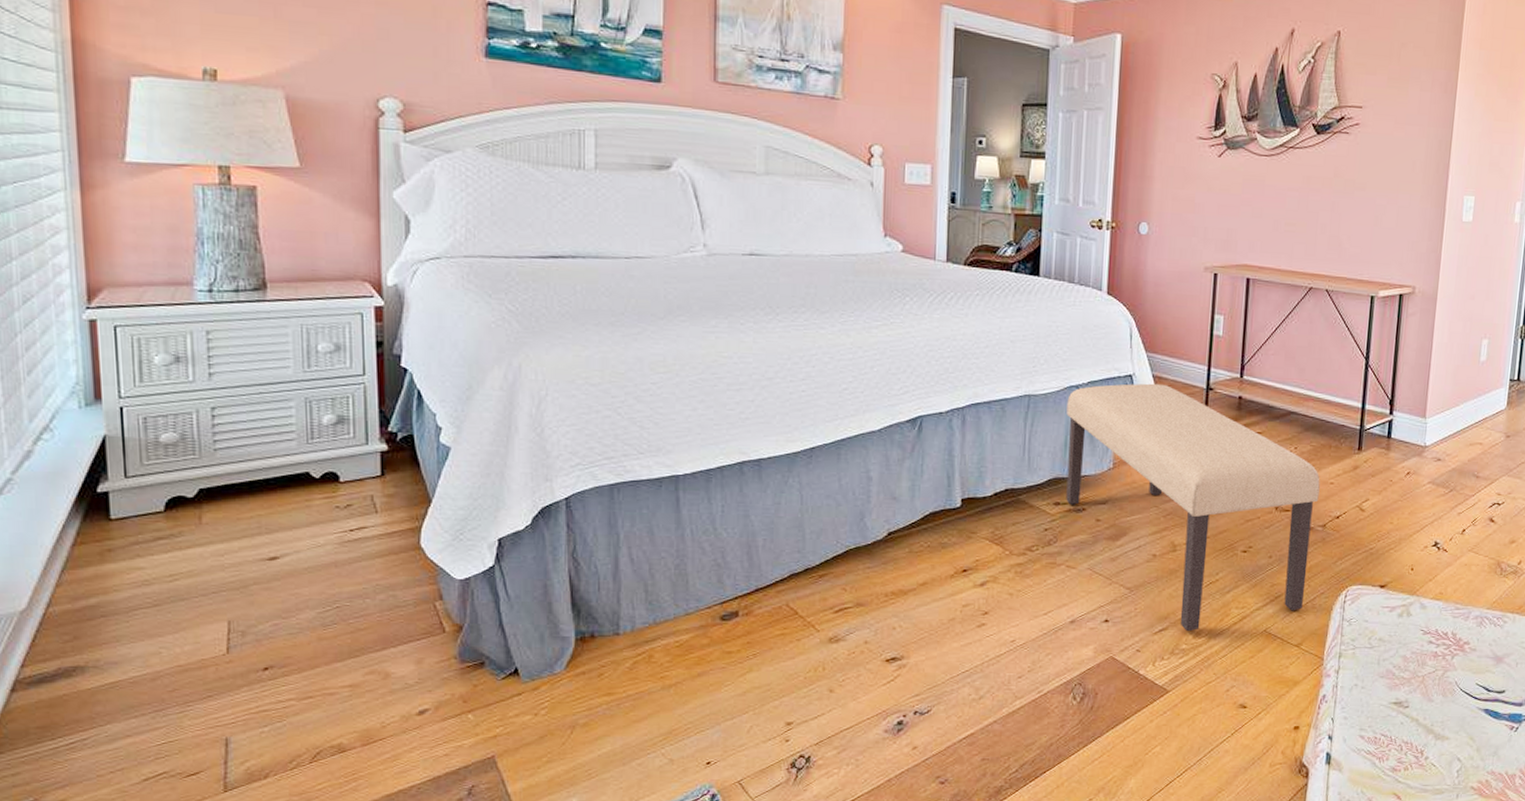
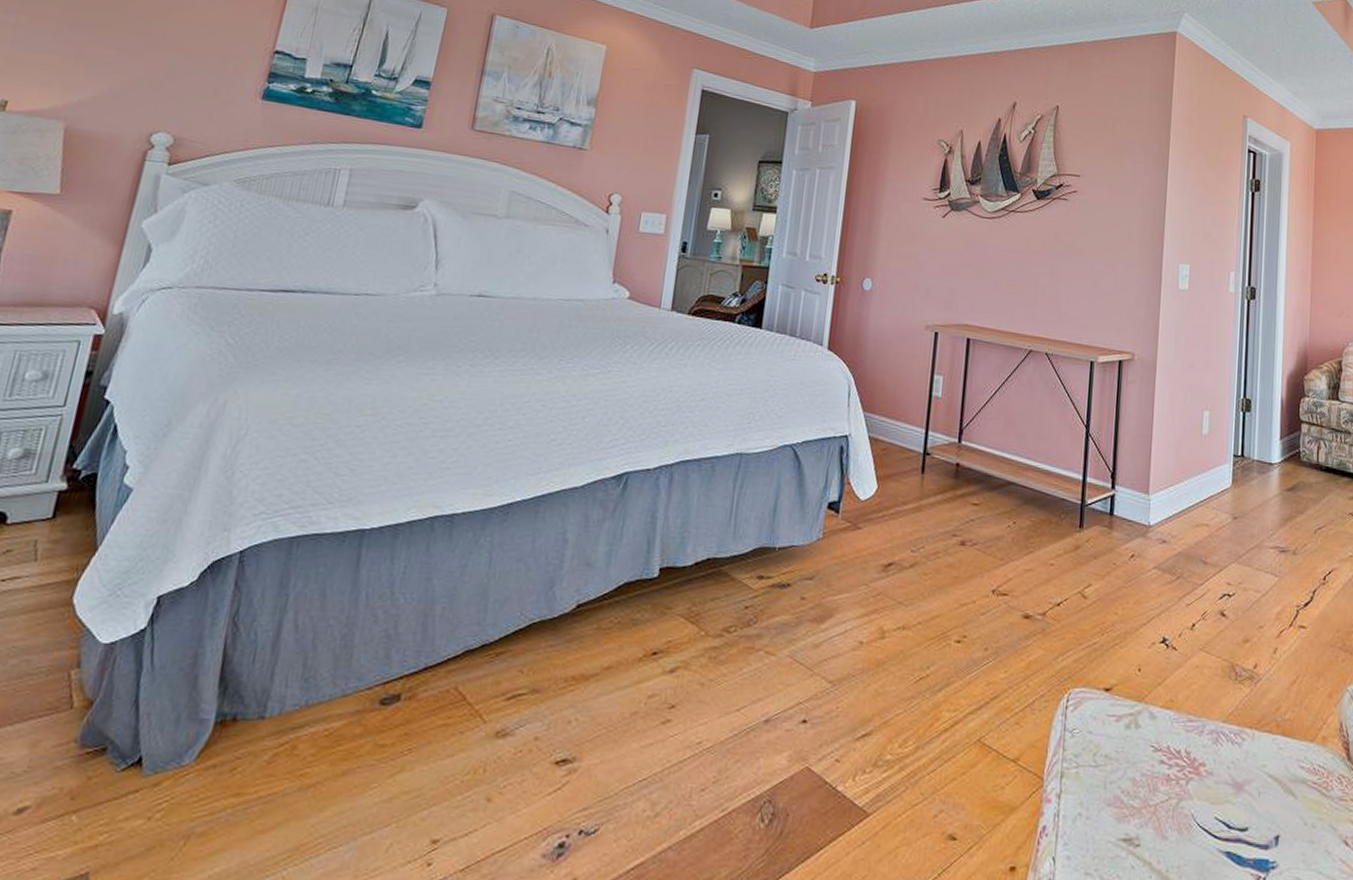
bench: present [1066,383,1320,632] -> none [770,445,1040,739]

